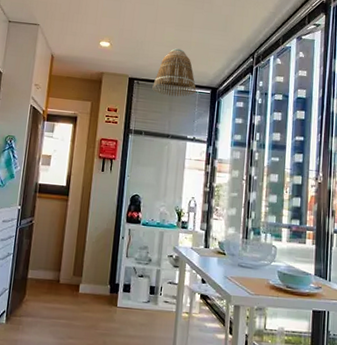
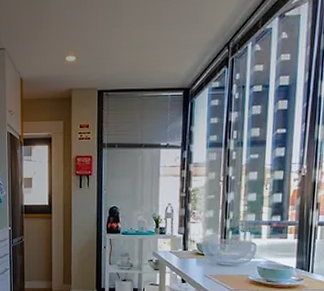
lamp shade: present [152,48,196,97] -> none [122,51,168,104]

